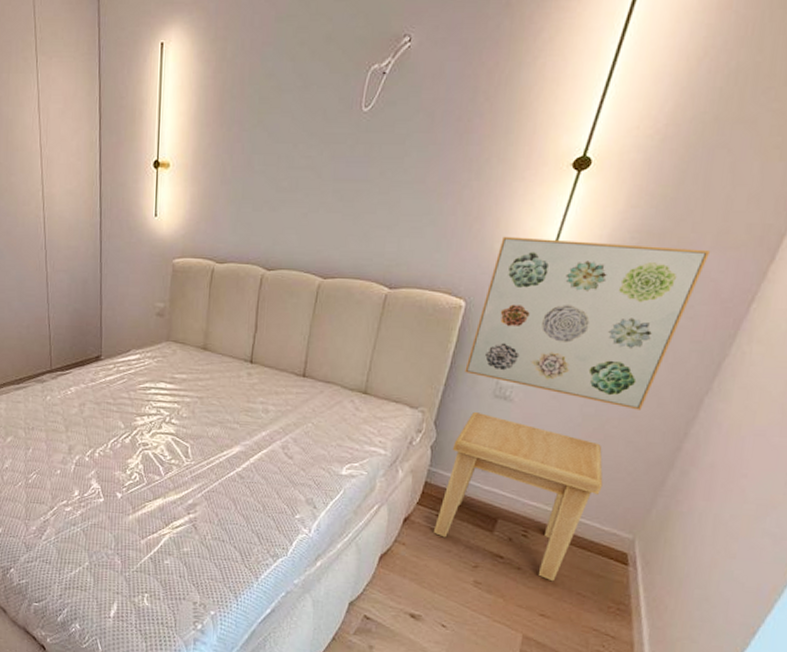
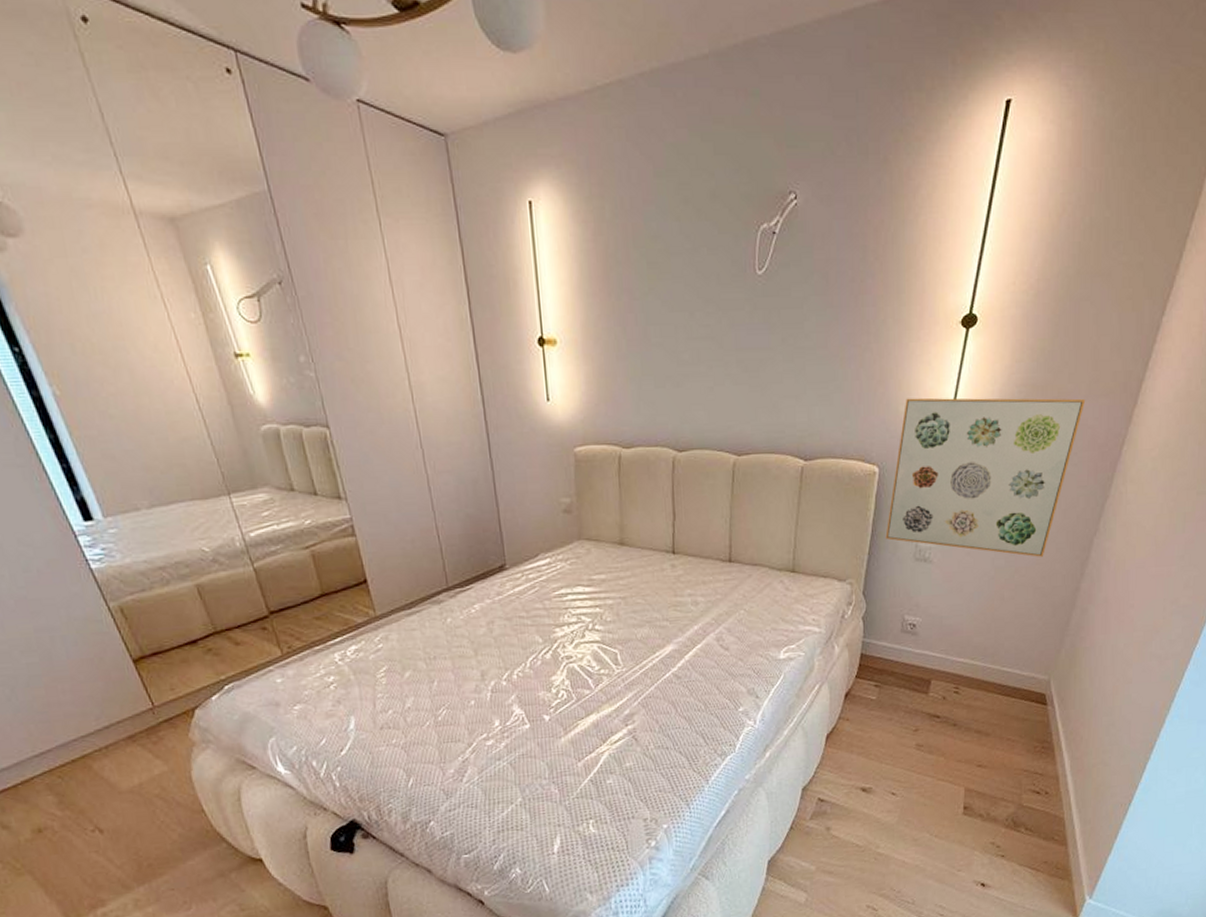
side table: present [434,411,603,582] -> none [874,576,1018,732]

